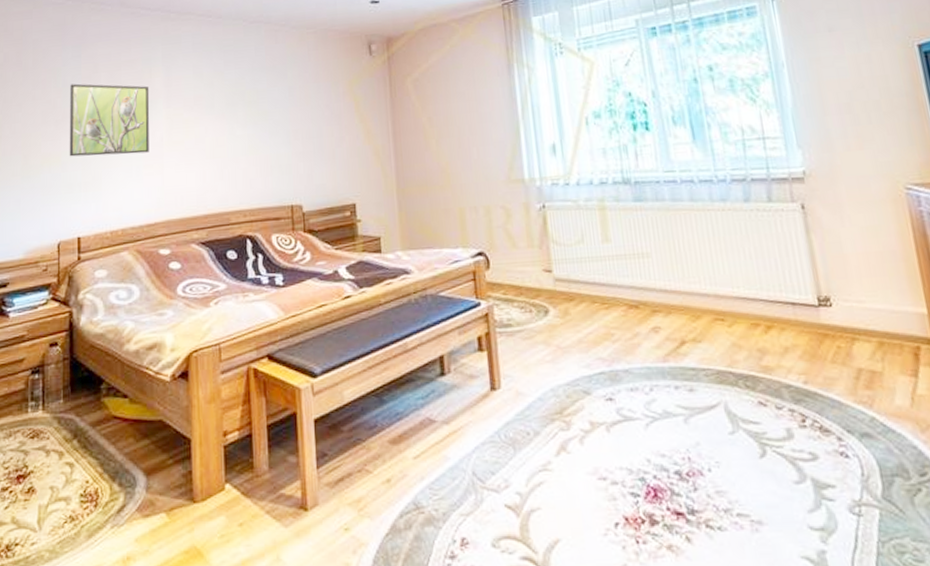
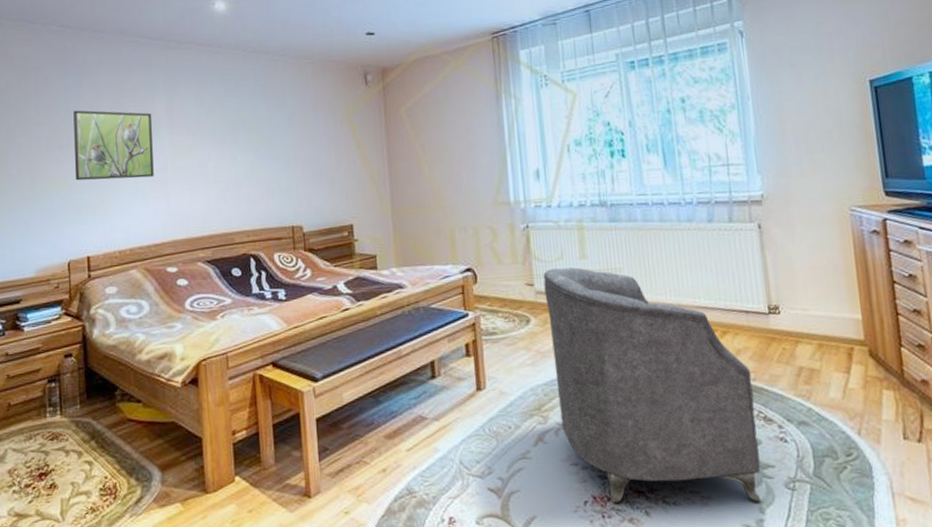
armchair: none [562,252,822,529] -> present [543,267,761,504]

